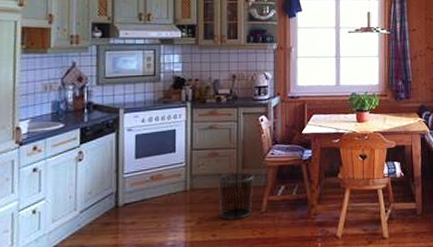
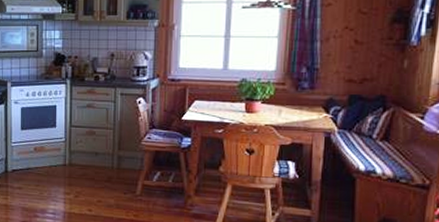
trash can: present [217,172,254,220] -> none [94,153,130,199]

